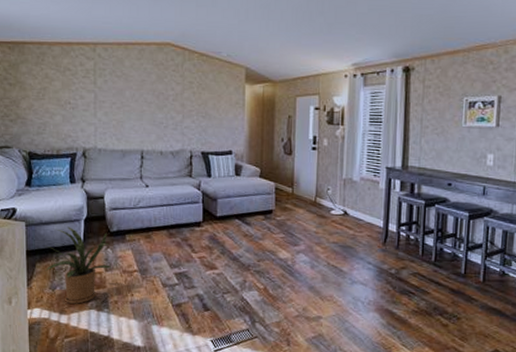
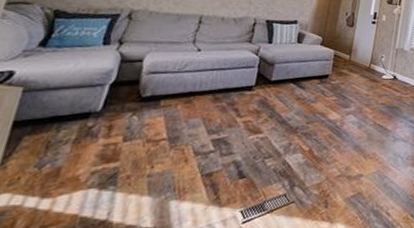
house plant: present [45,227,112,304] -> none [35,92,137,184]

